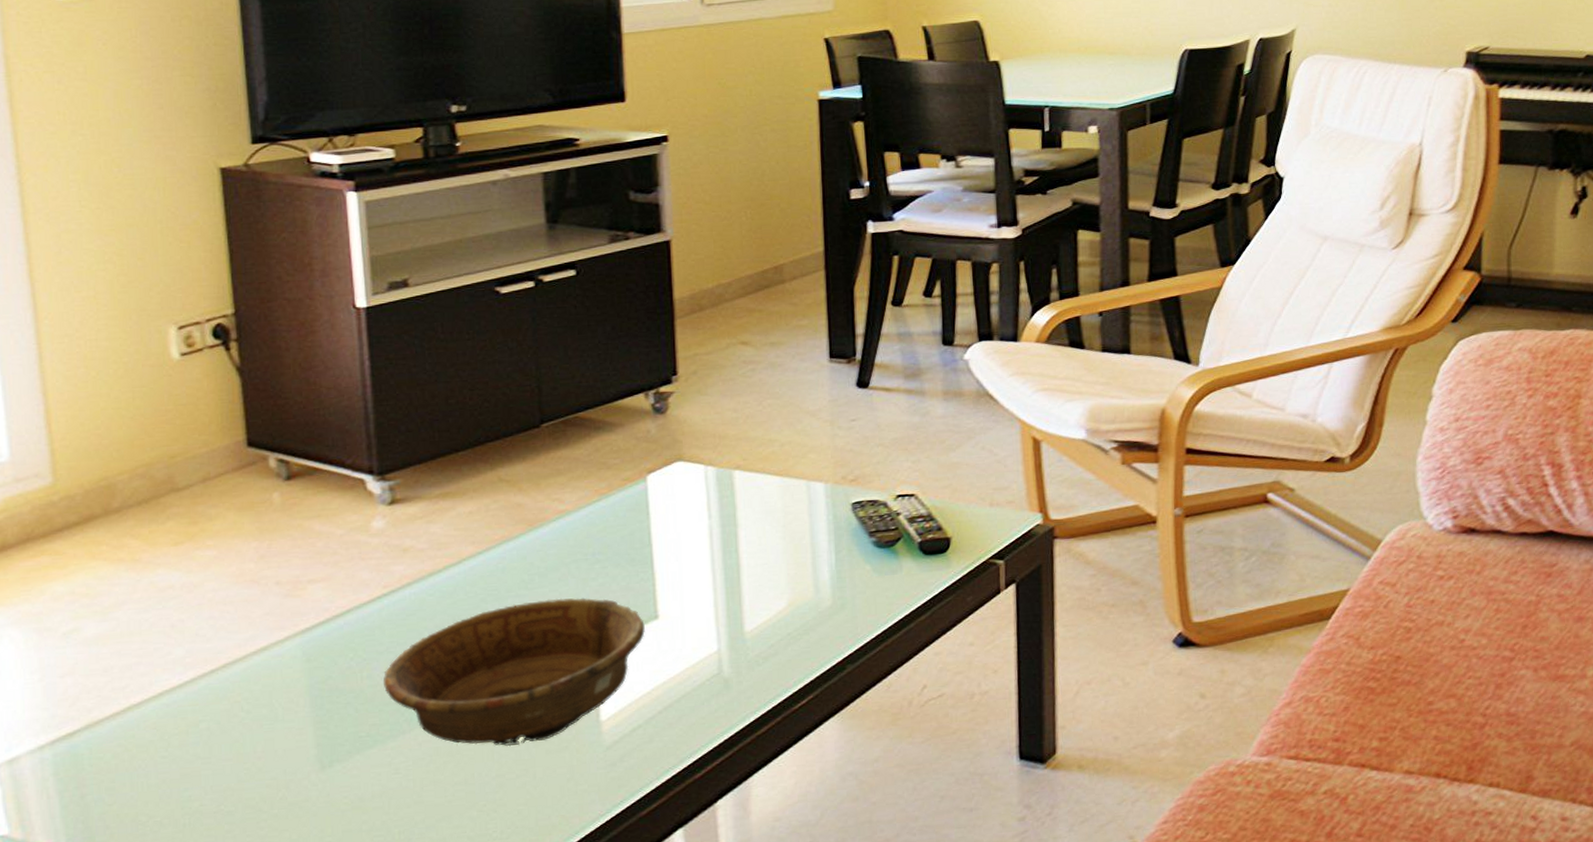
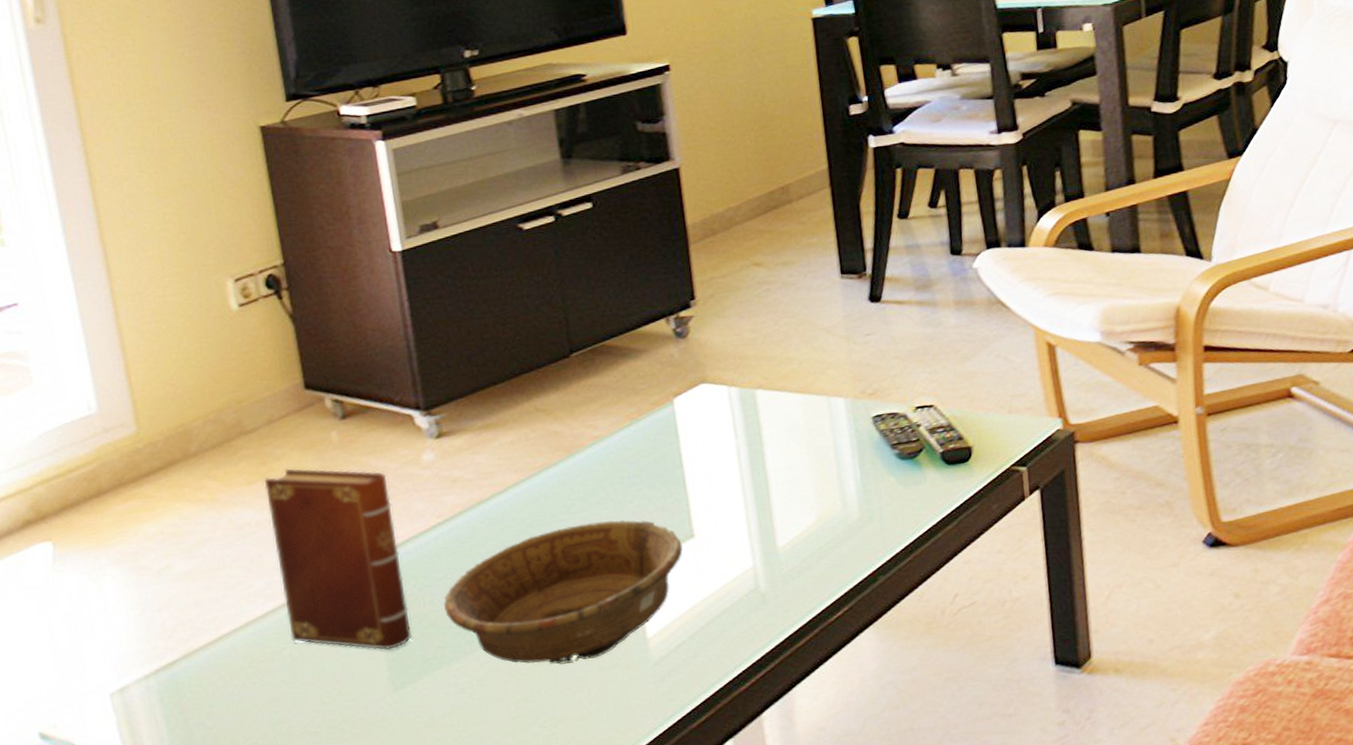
book: none [193,530,346,726] -> present [264,468,413,650]

